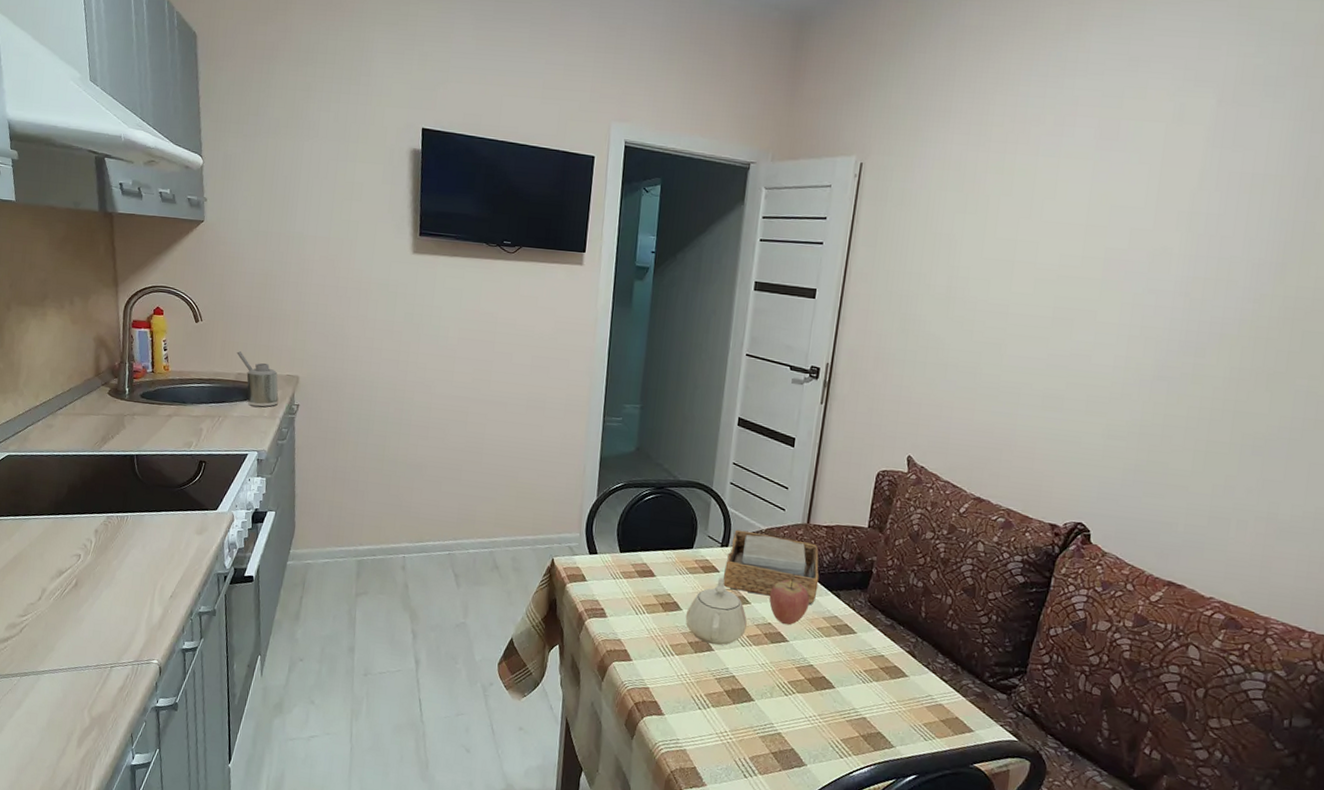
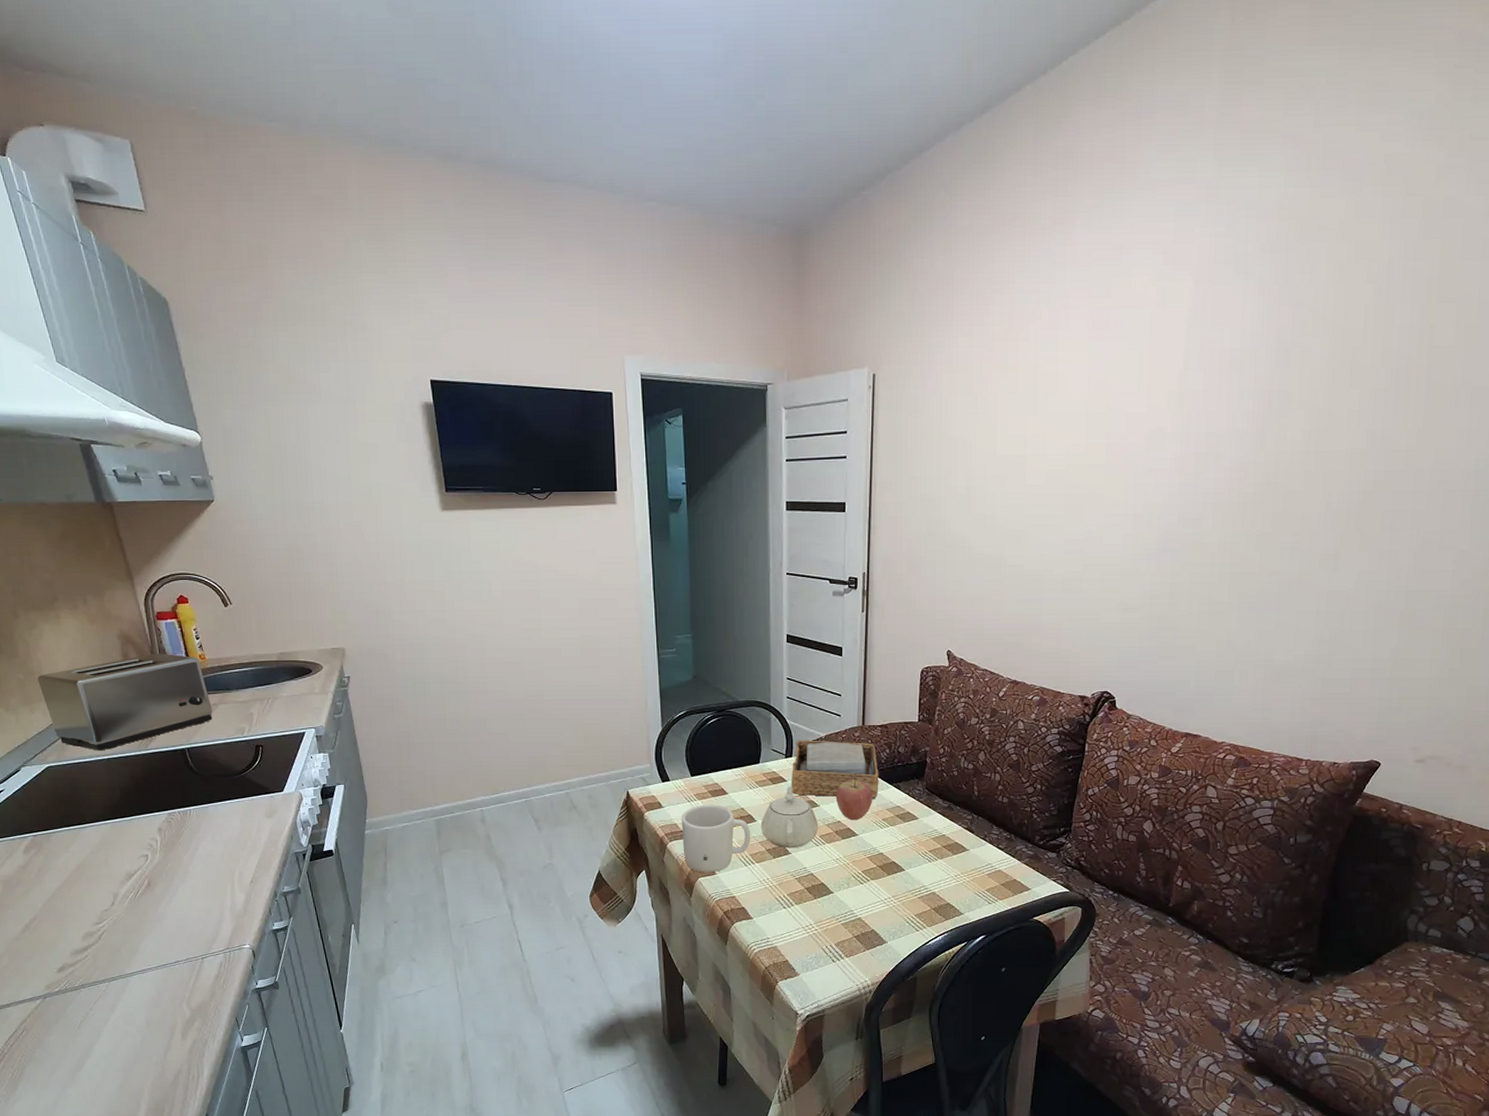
toaster: none [15,359,167,447] -> present [37,653,213,751]
soap dispenser: present [237,351,279,408] -> none [275,631,328,684]
mug: none [601,584,675,659] -> present [681,804,751,873]

